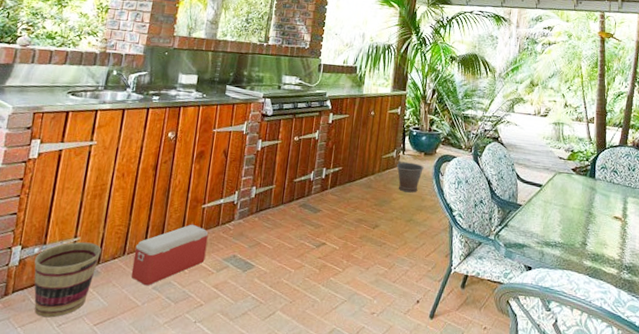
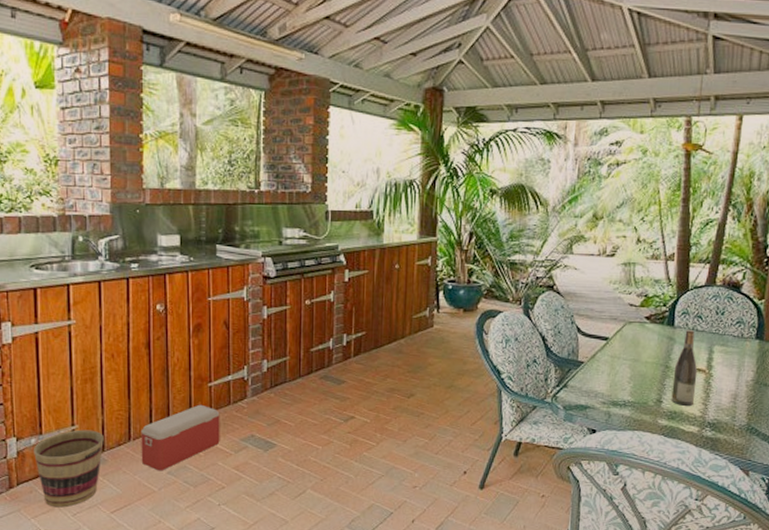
bucket: present [397,160,425,193] -> none [431,320,465,356]
wine bottle: none [594,182,615,250] -> present [671,330,698,406]

